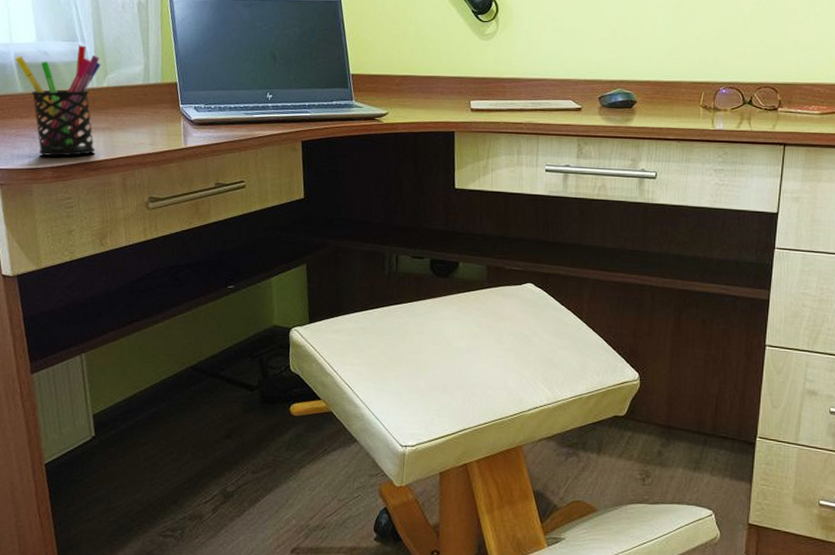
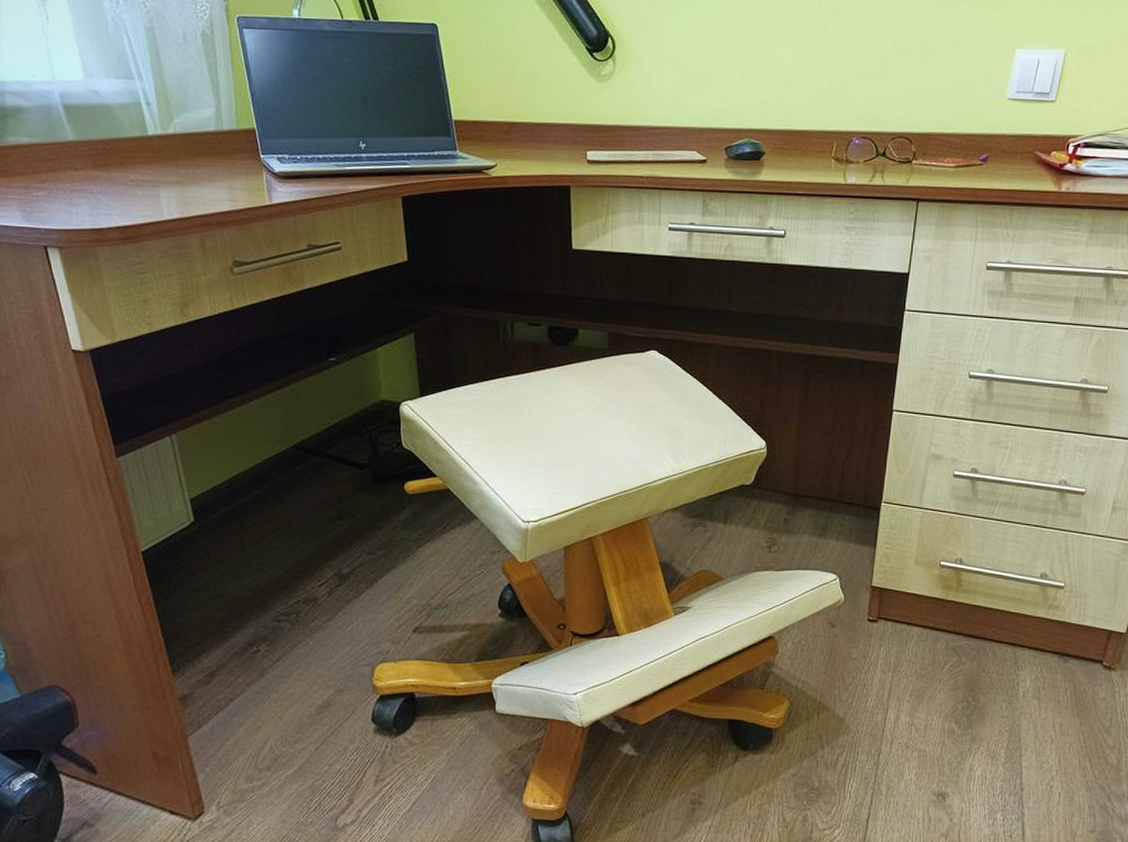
pen holder: present [15,45,101,156] -> none [61,83,166,215]

